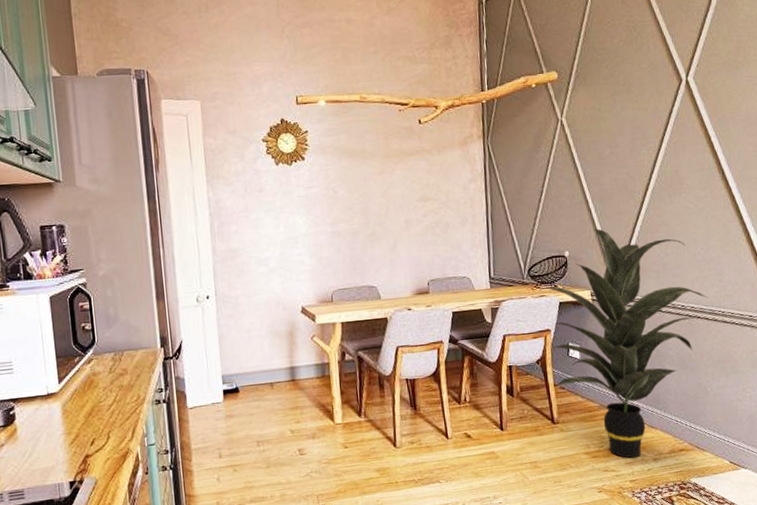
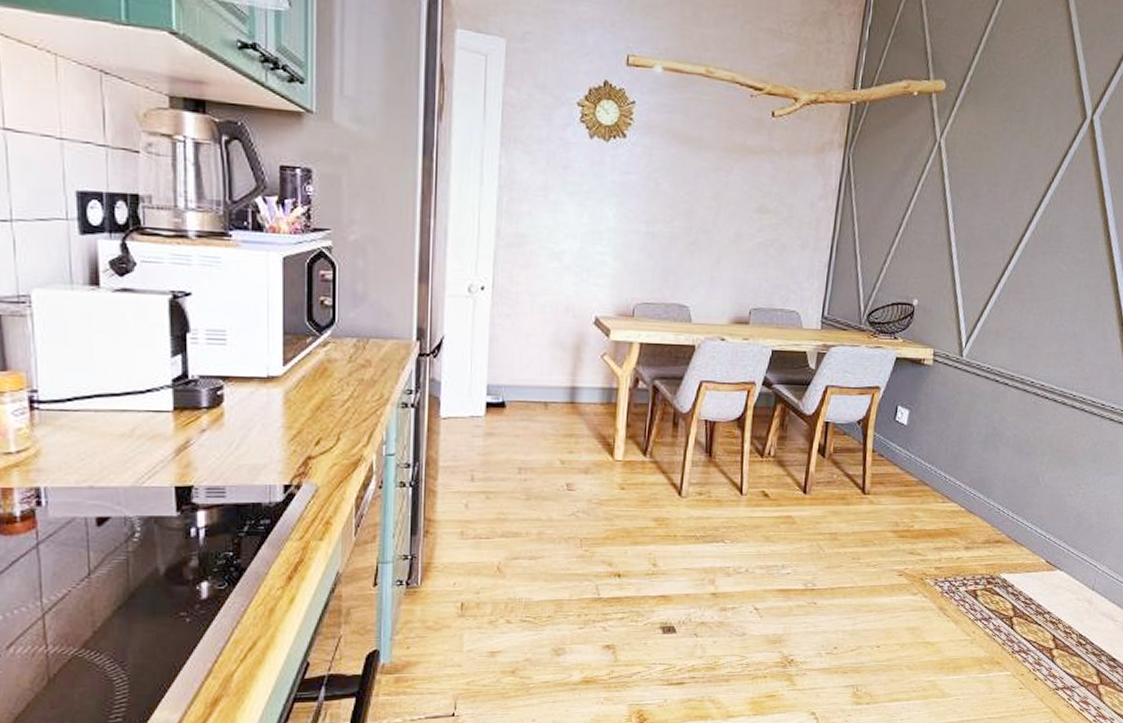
indoor plant: present [538,228,709,459] -> none [875,278,1063,544]

